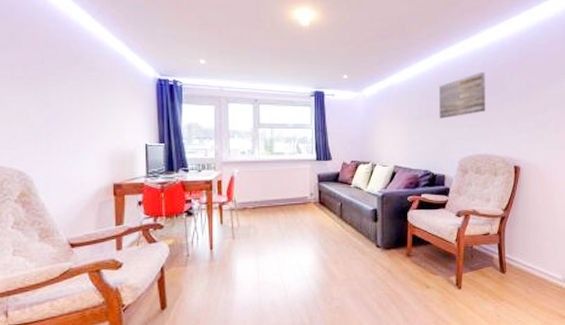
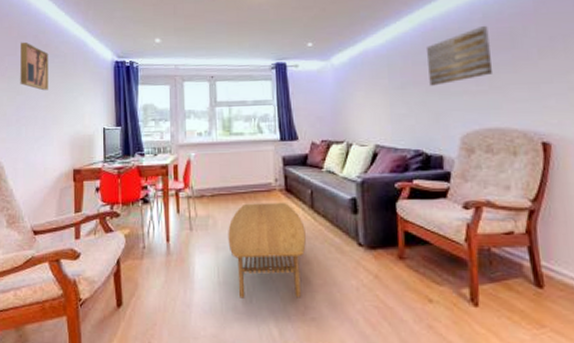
wall art: none [49,51,83,104] -> present [20,42,49,91]
coffee table: none [268,214,334,295] -> present [228,203,306,298]

